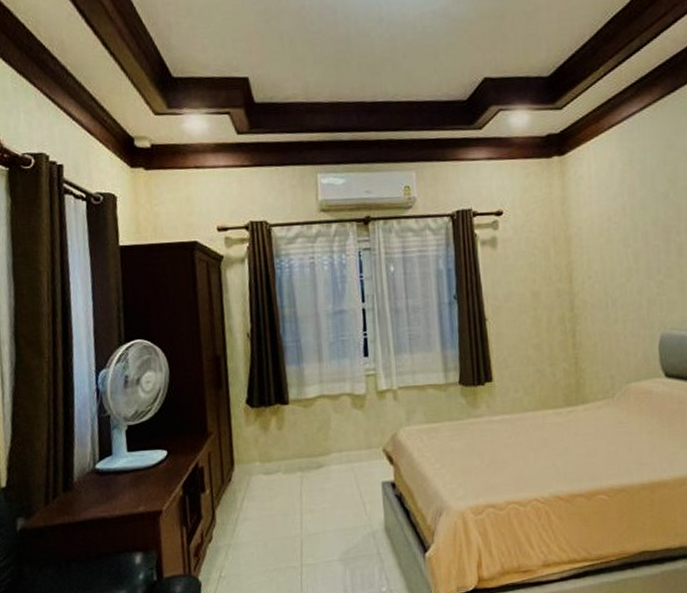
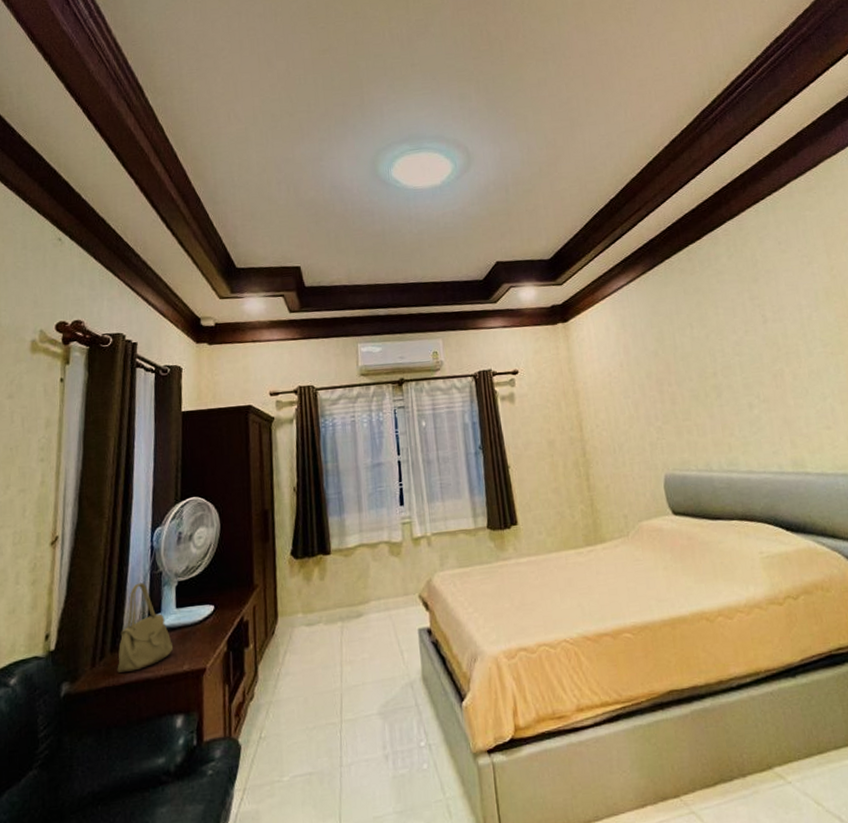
handbag: none [71,425,128,511] -> present [117,582,174,673]

